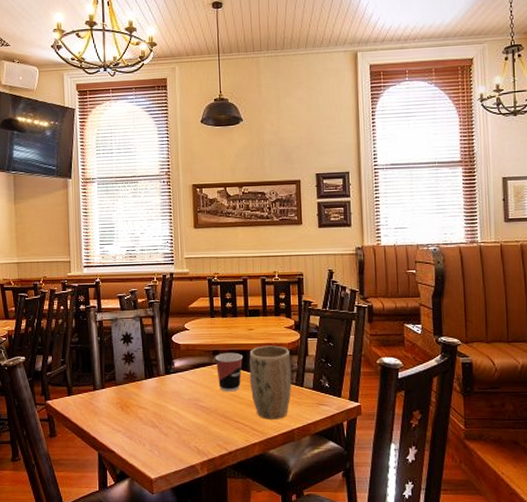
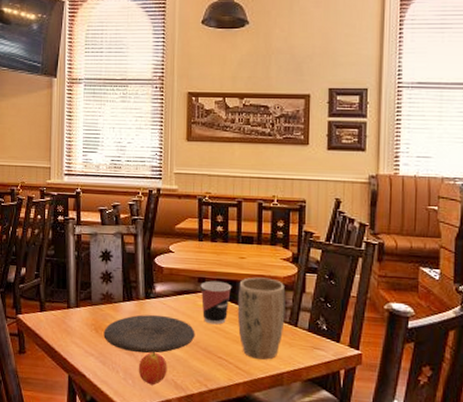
plate: none [129,388,213,425] -> present [103,314,195,354]
fruit: none [163,421,190,454] -> present [138,351,167,386]

